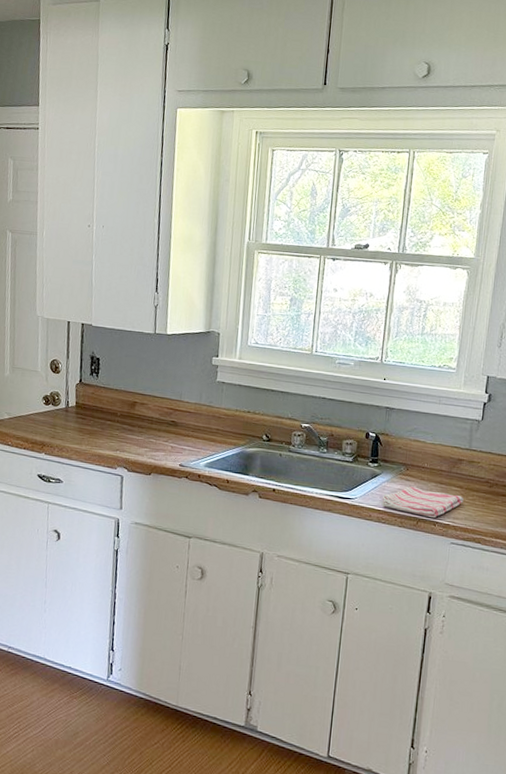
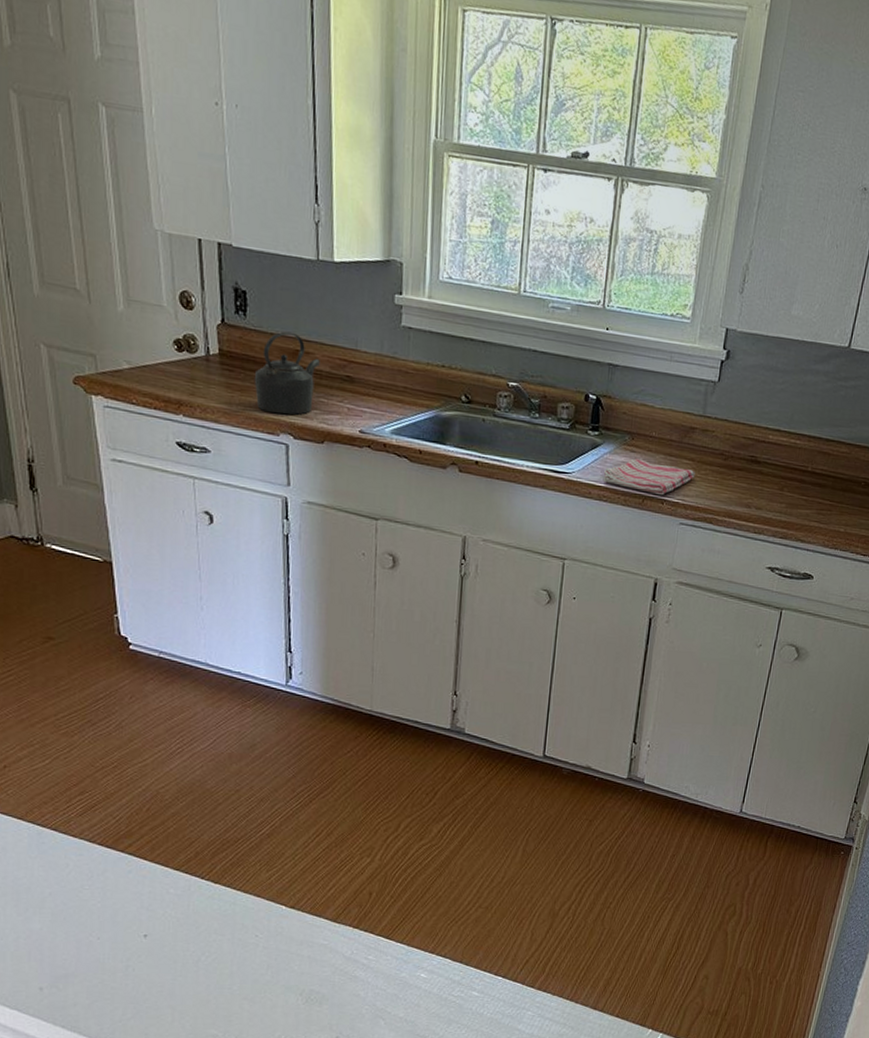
kettle: none [100,387,152,453] -> present [254,331,320,415]

